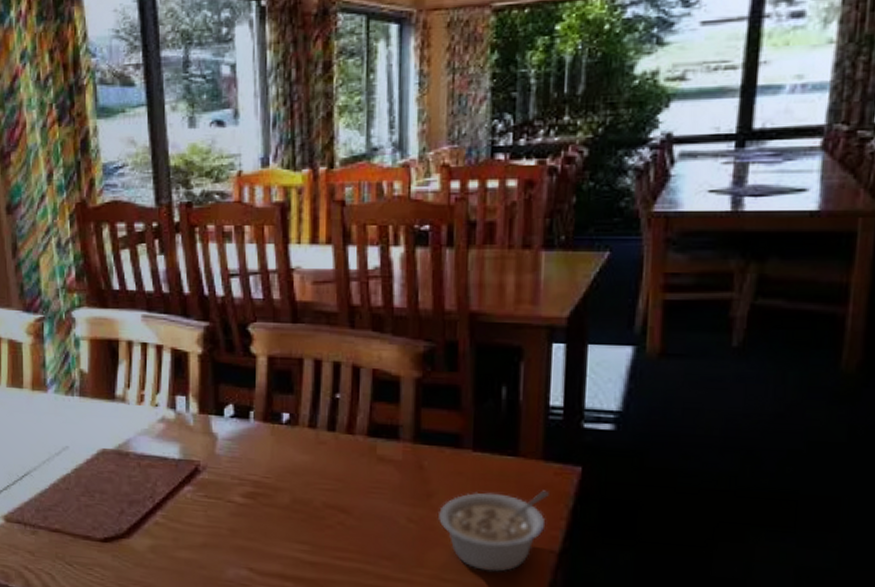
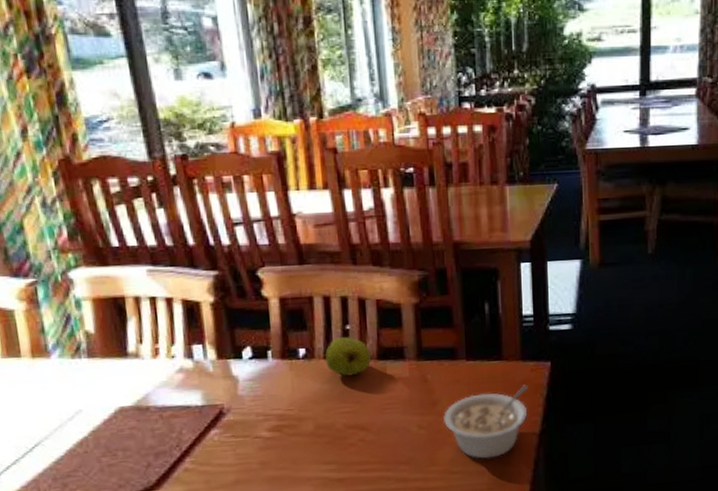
fruit: none [309,405,363,450] -> present [325,336,373,376]

